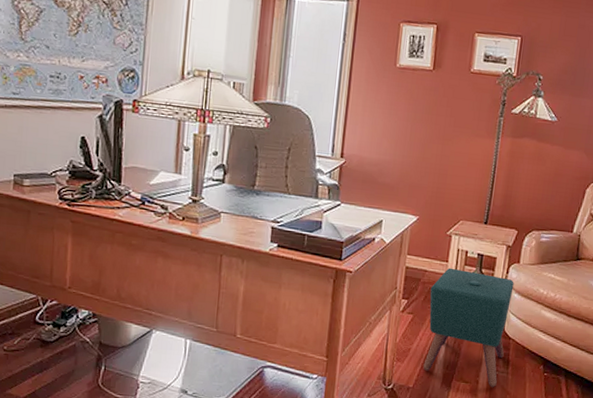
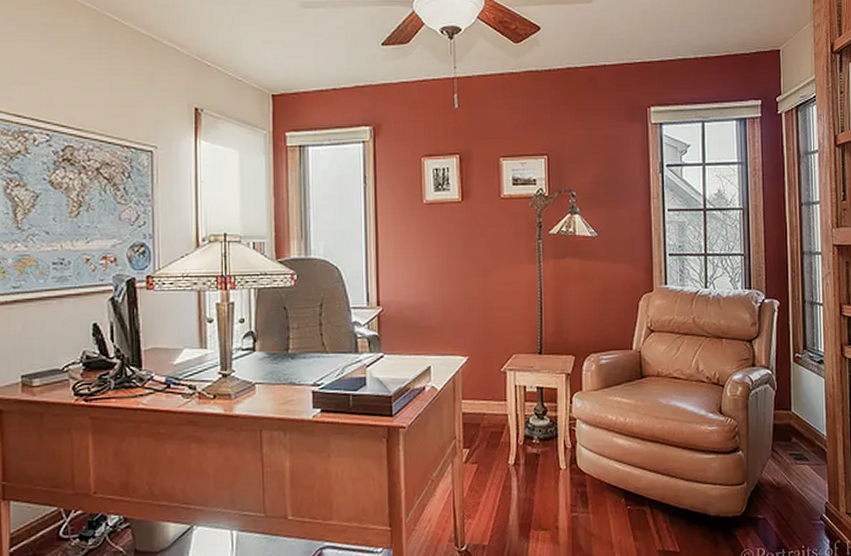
ottoman: present [423,268,514,388] -> none [492,406,581,531]

